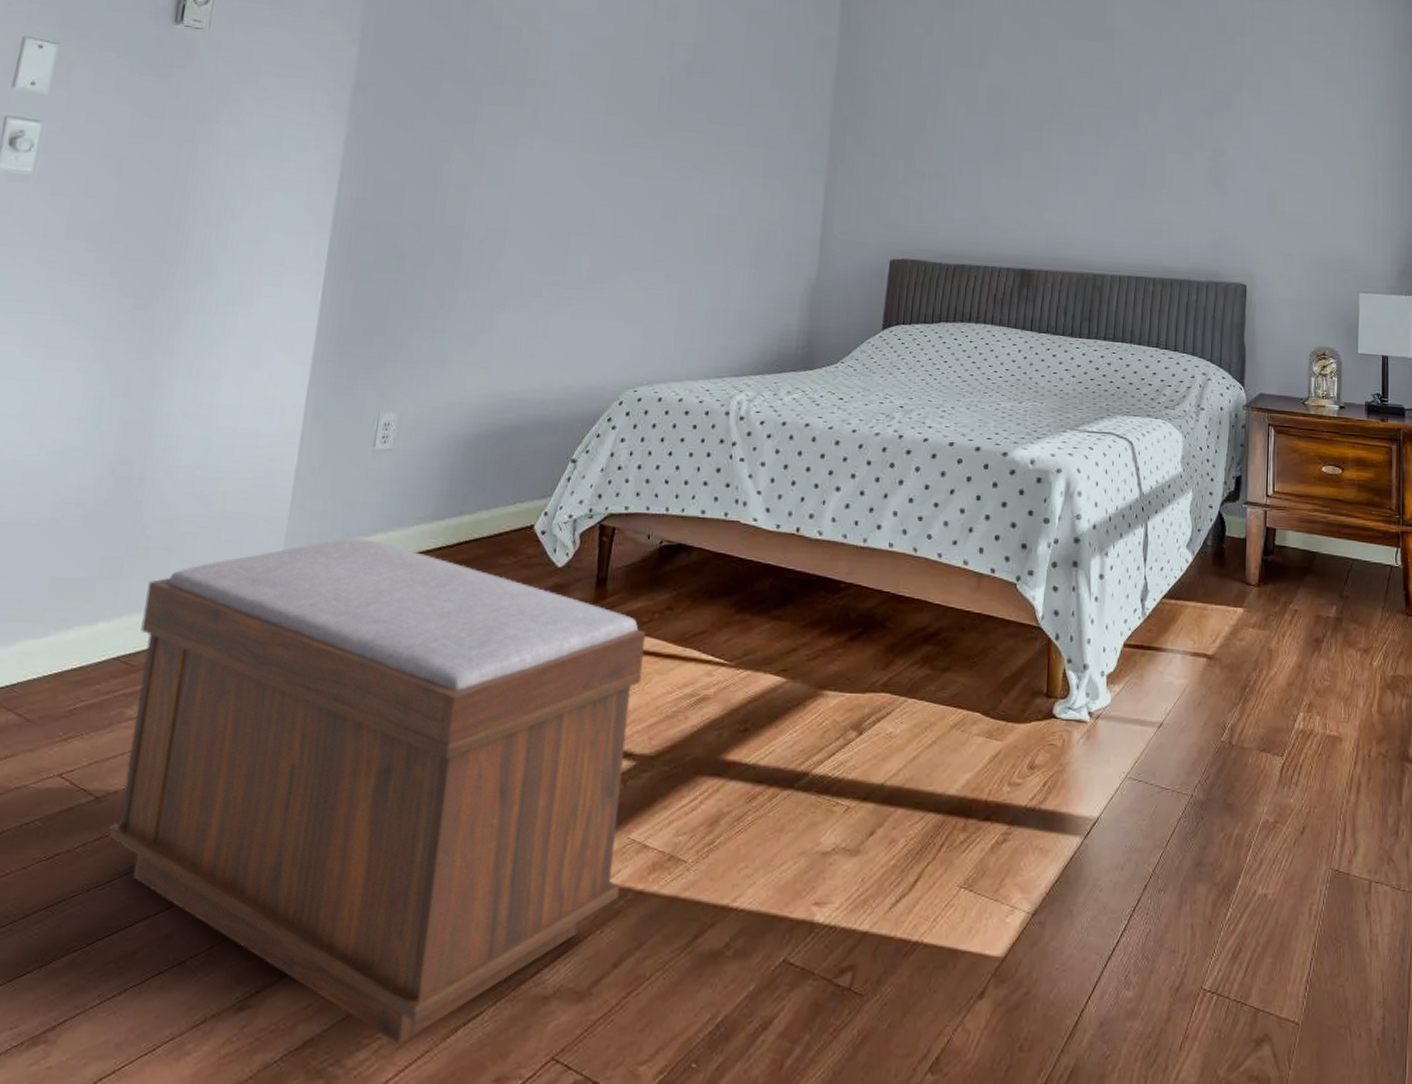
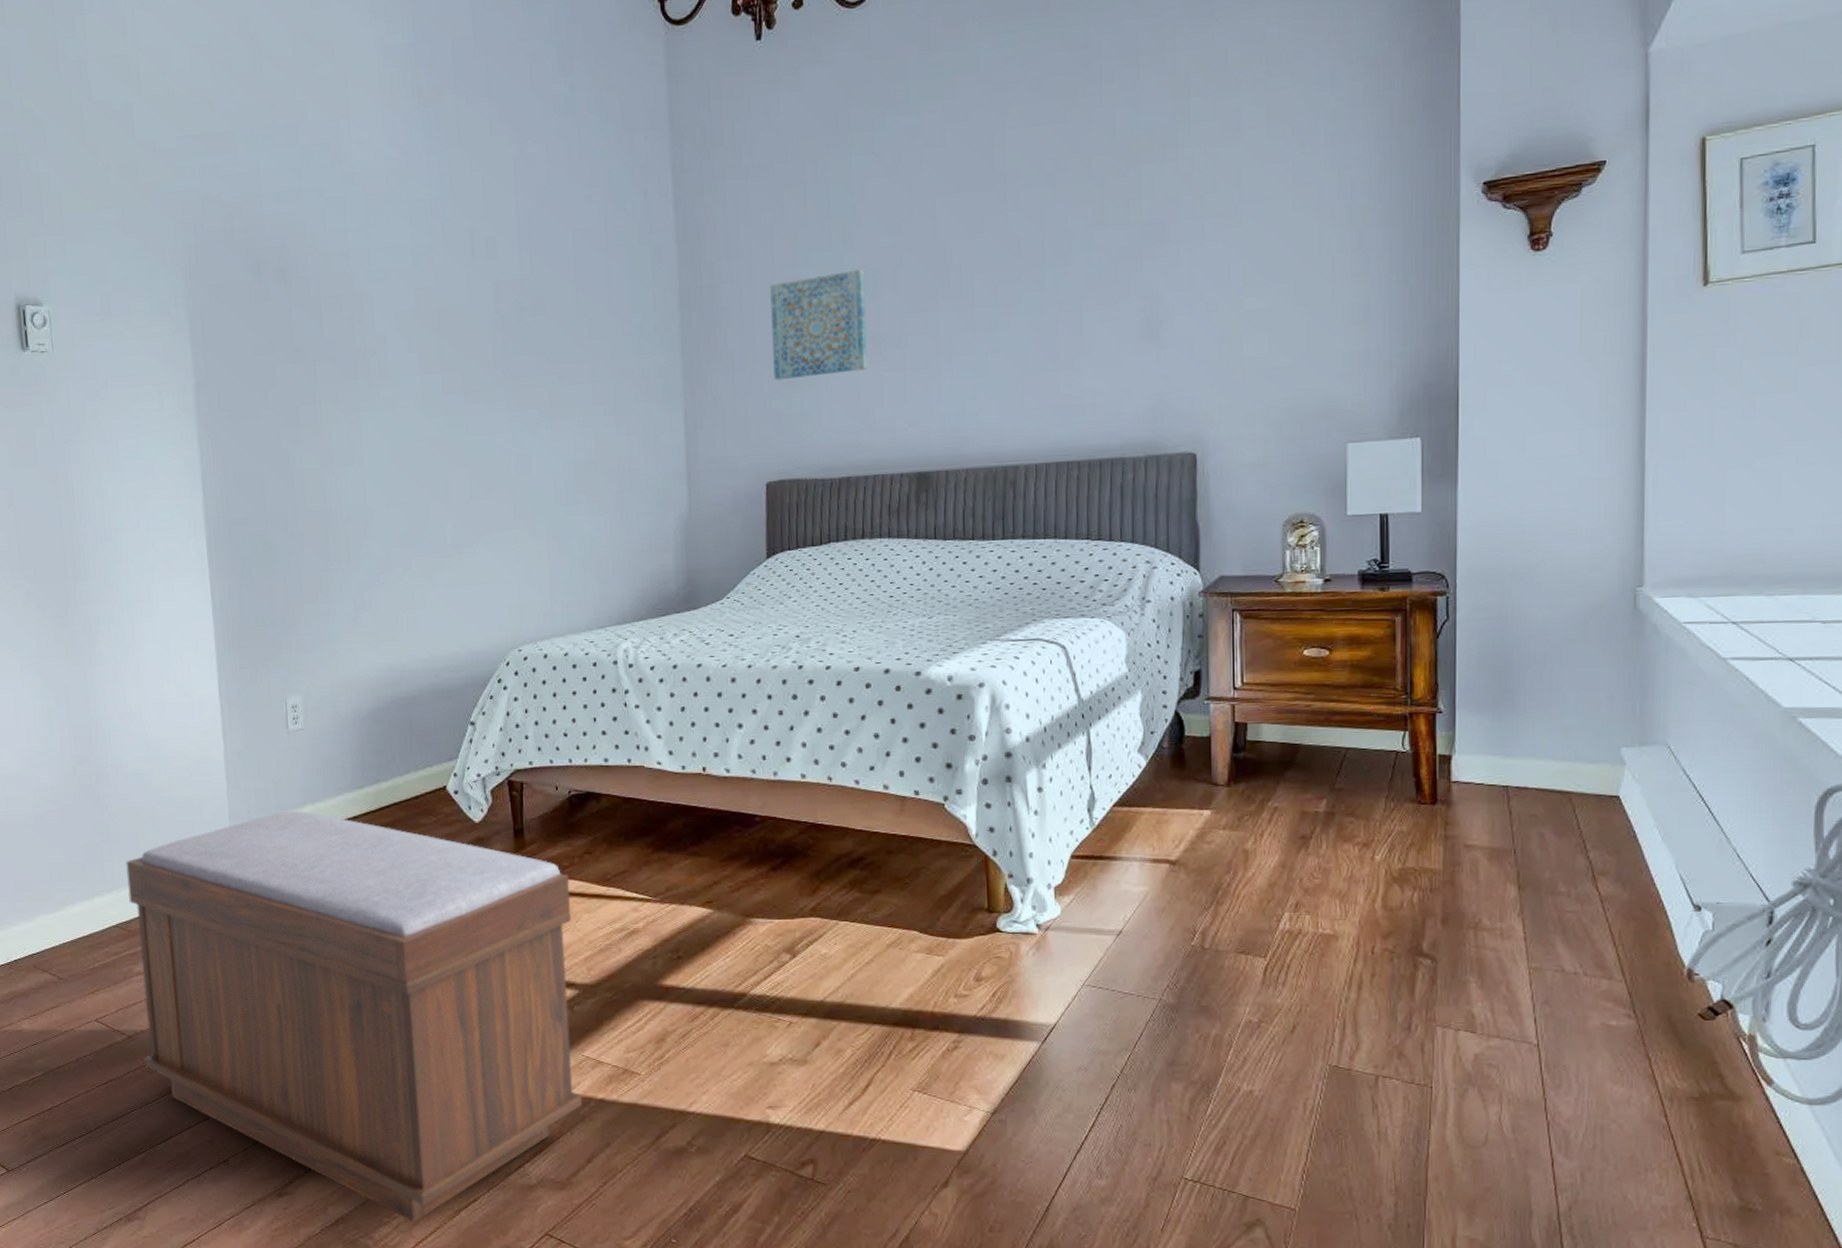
wall art: none [908,86,995,173] -> present [770,269,868,381]

